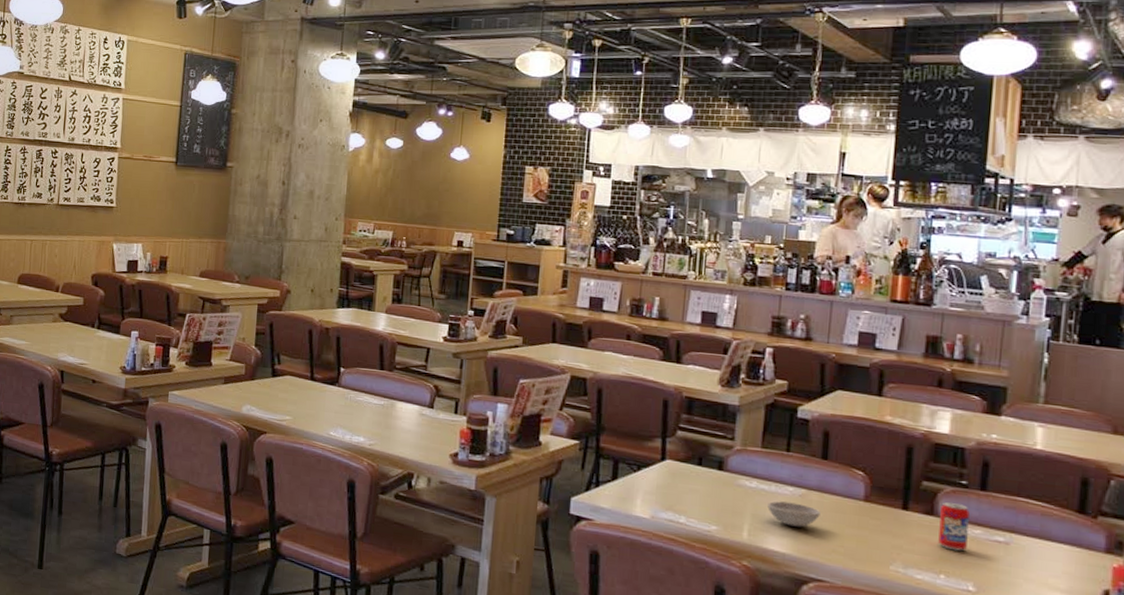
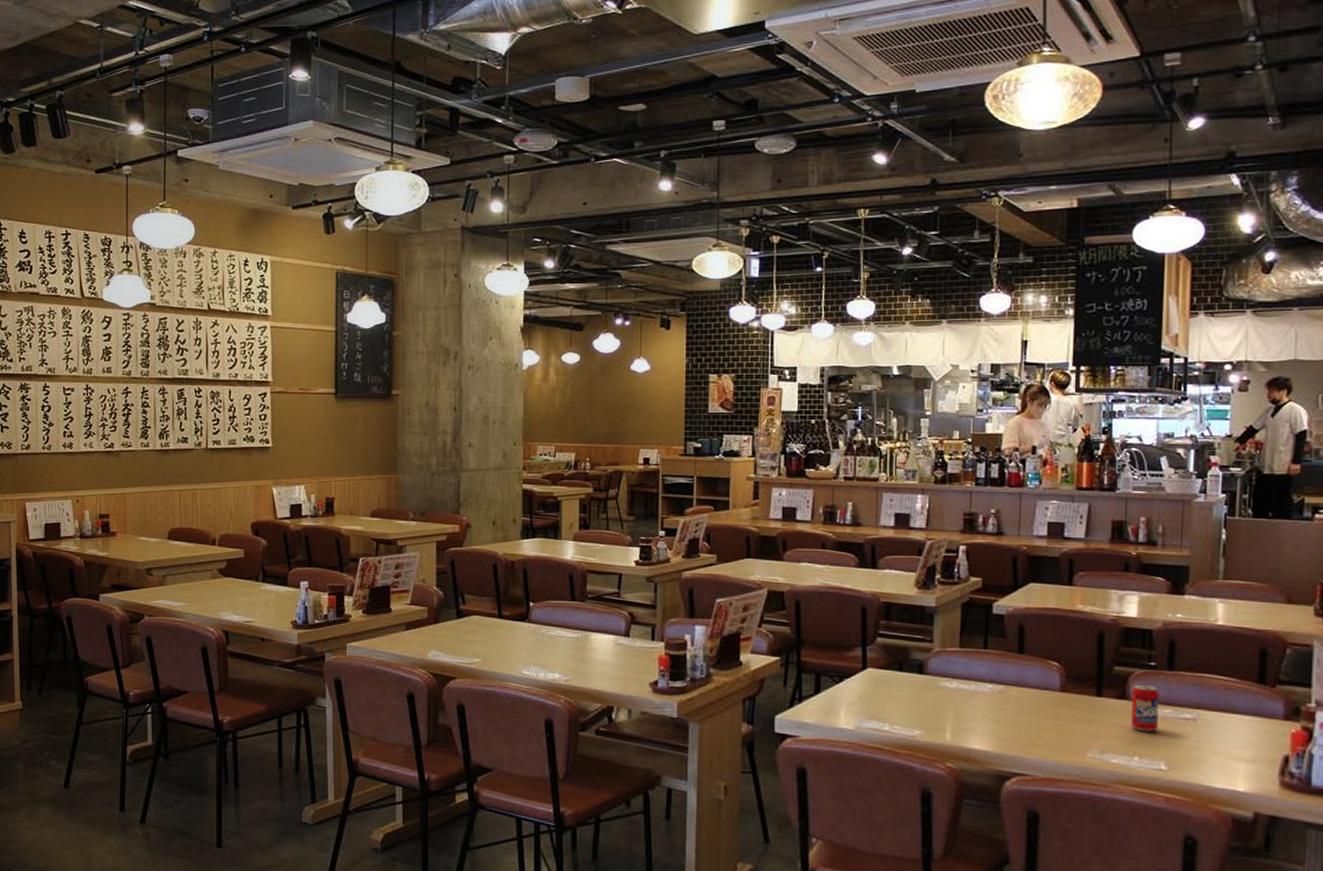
bowl: present [767,501,820,527] -> none [968,699,1019,724]

